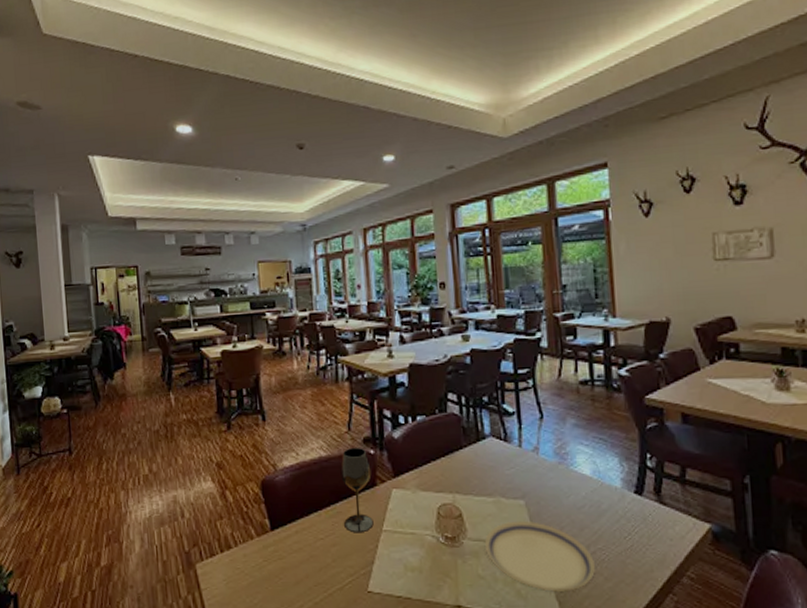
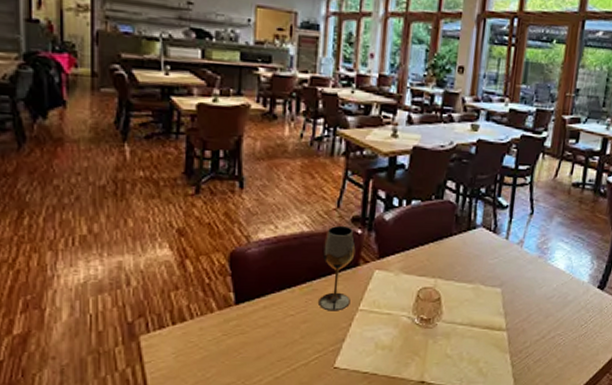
plate: present [485,520,596,593] -> none [457,306,552,371]

